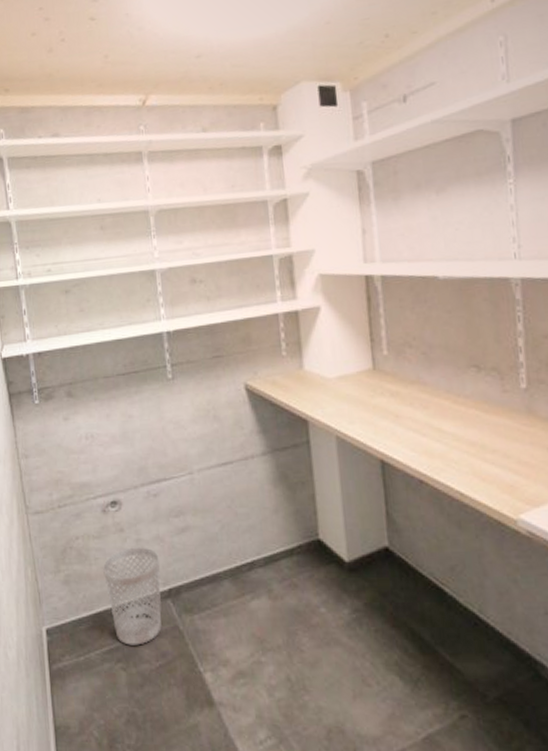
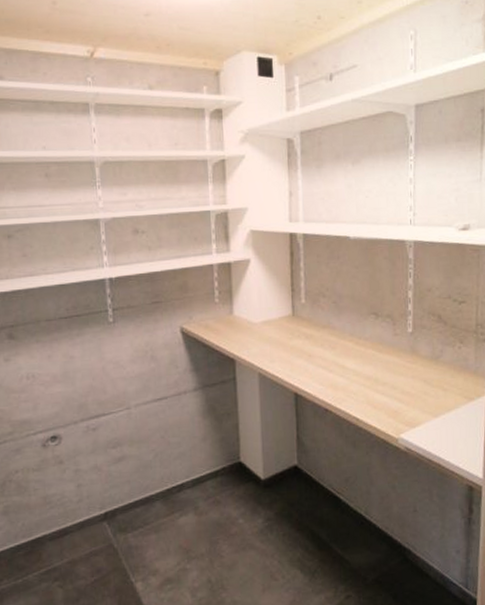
wastebasket: present [103,547,162,646] -> none [42,476,98,565]

